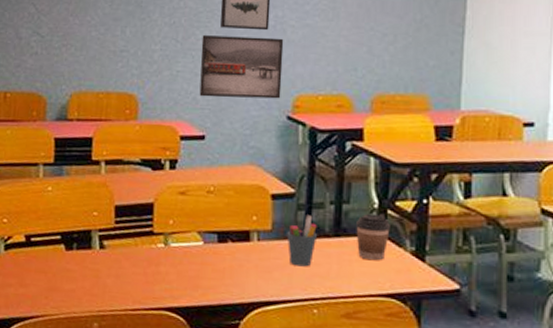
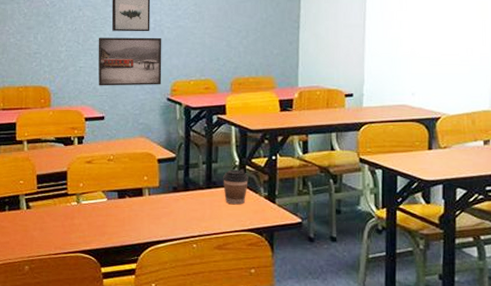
pen holder: present [287,215,318,267] -> none [171,173,194,213]

